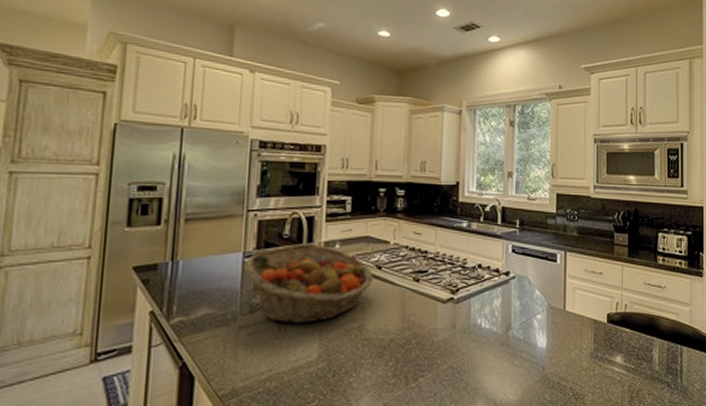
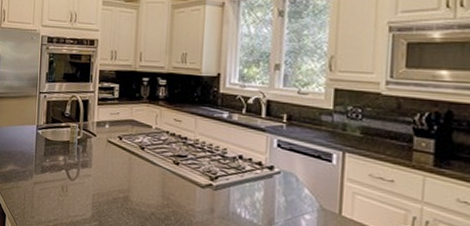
fruit basket: present [244,244,373,324] -> none [37,122,137,188]

